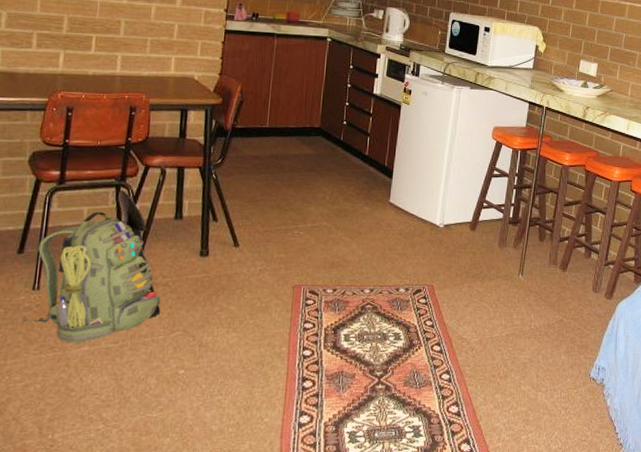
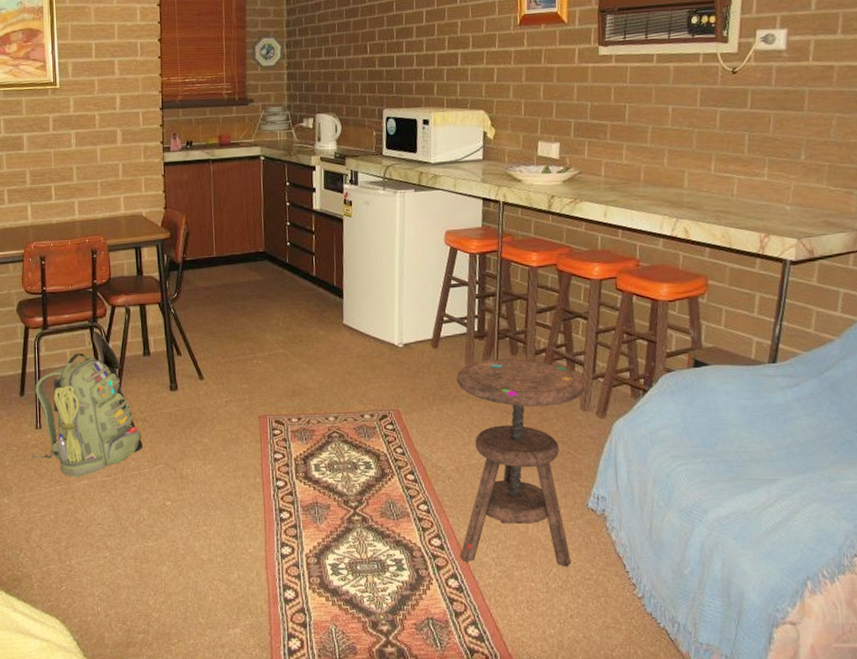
side table: none [474,243,598,431] -> present [456,358,586,567]

